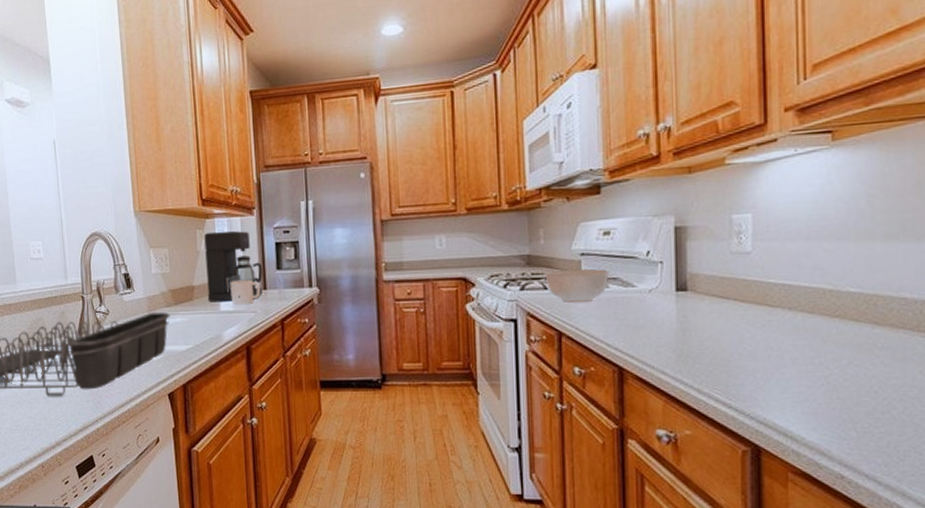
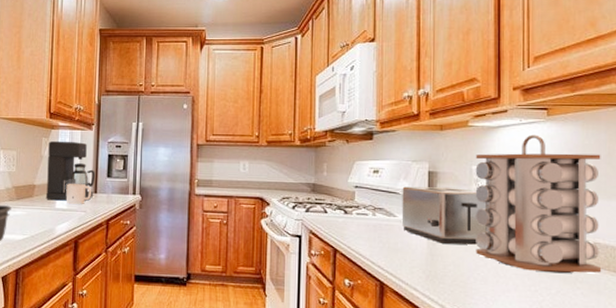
bowl: present [545,268,608,304] -> none [326,197,376,227]
toaster: none [641,244,754,315] -> present [401,186,487,245]
spice rack: none [736,166,909,340] -> present [475,134,602,274]

